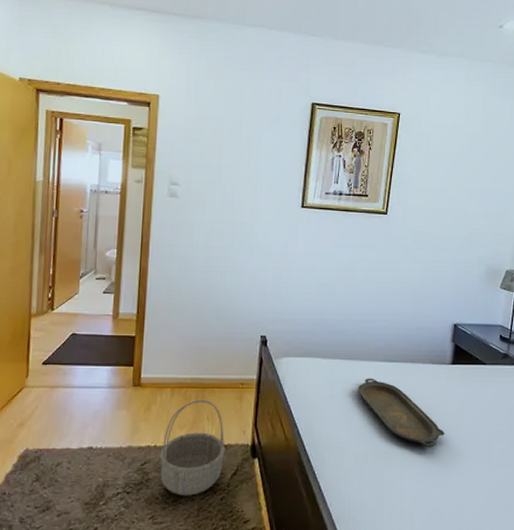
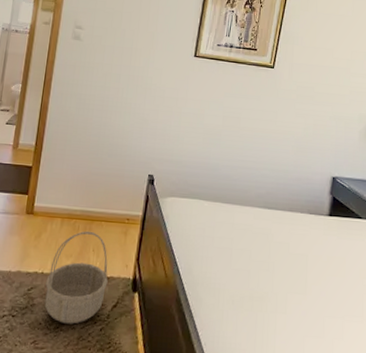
serving tray: present [358,378,445,448] -> none [237,223,319,297]

